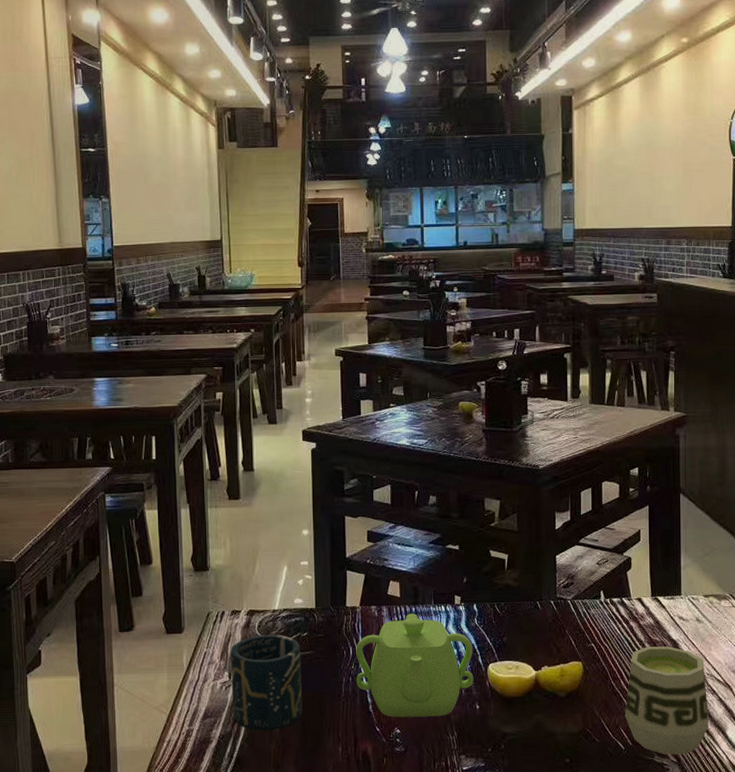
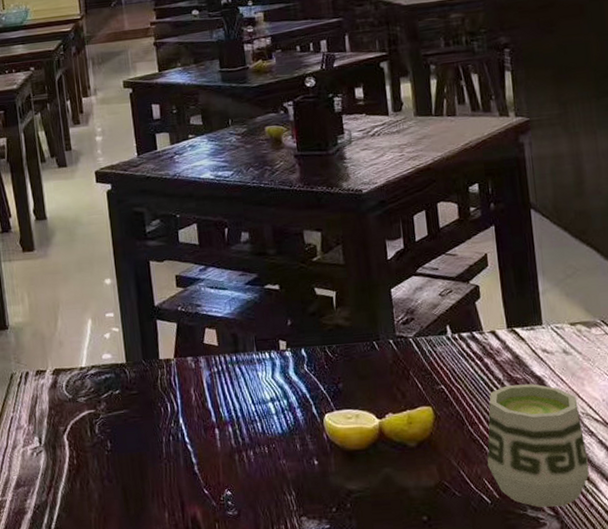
cup: present [231,634,303,731] -> none [38,394,122,499]
teapot: present [356,613,474,717] -> none [174,363,309,478]

